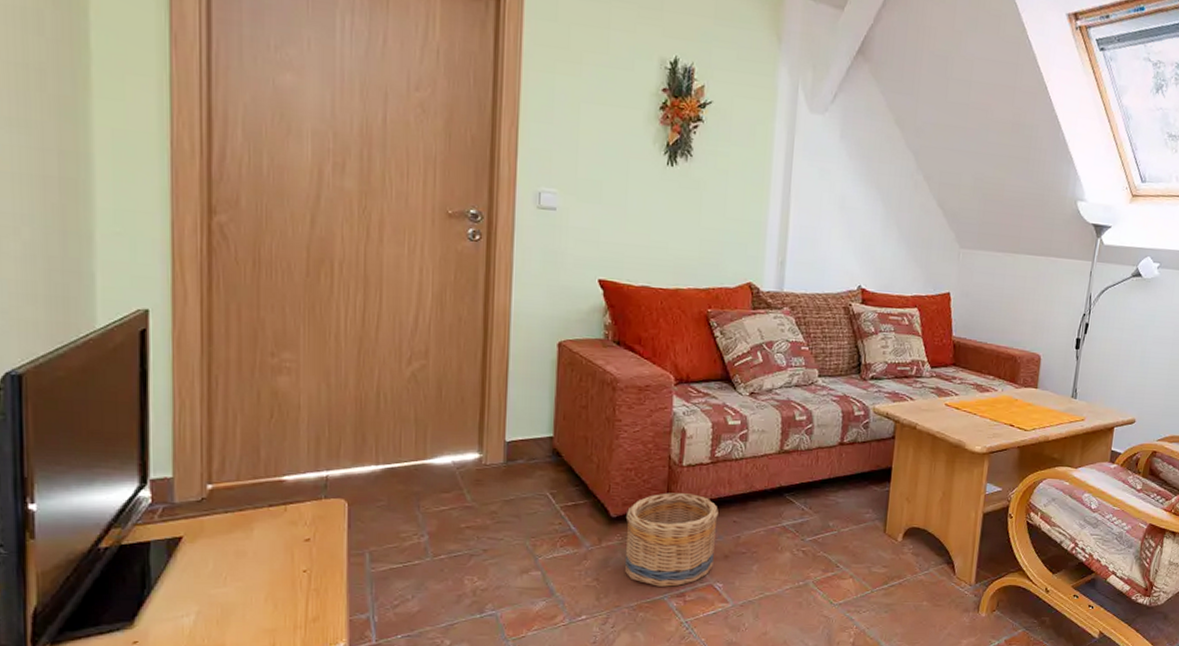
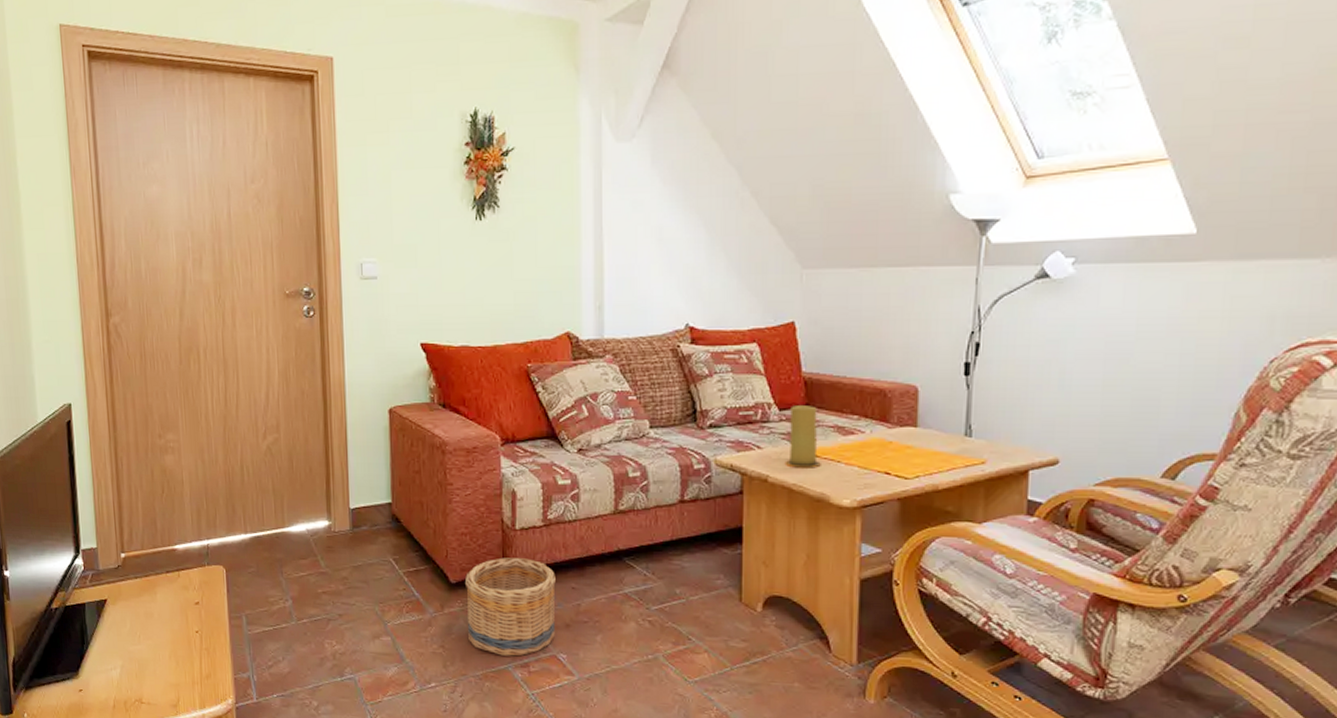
candle: none [931,364,962,419] -> present [785,406,821,468]

